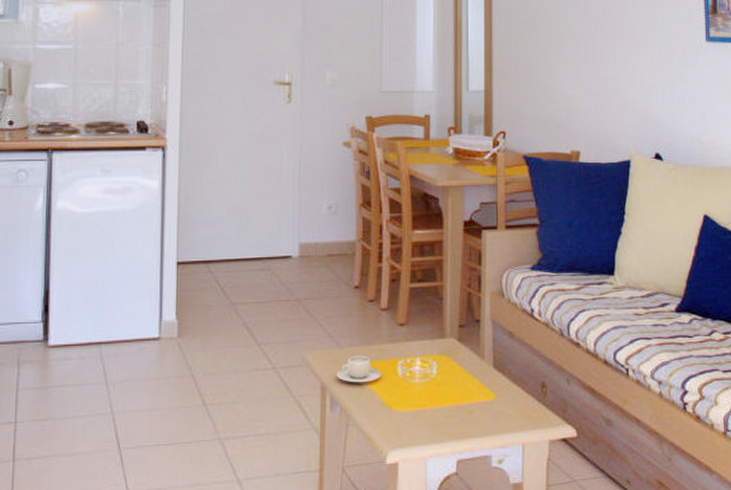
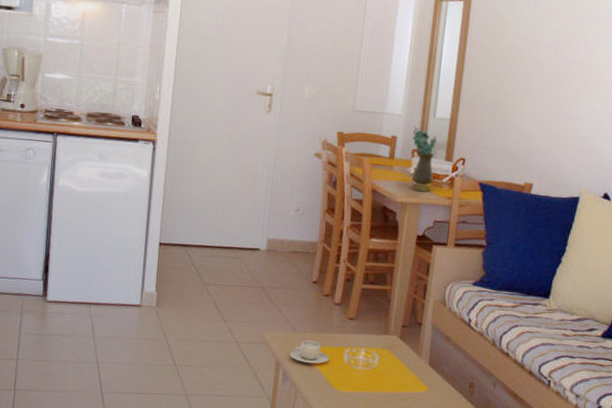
vase: none [447,102,474,173] -> present [411,126,437,193]

